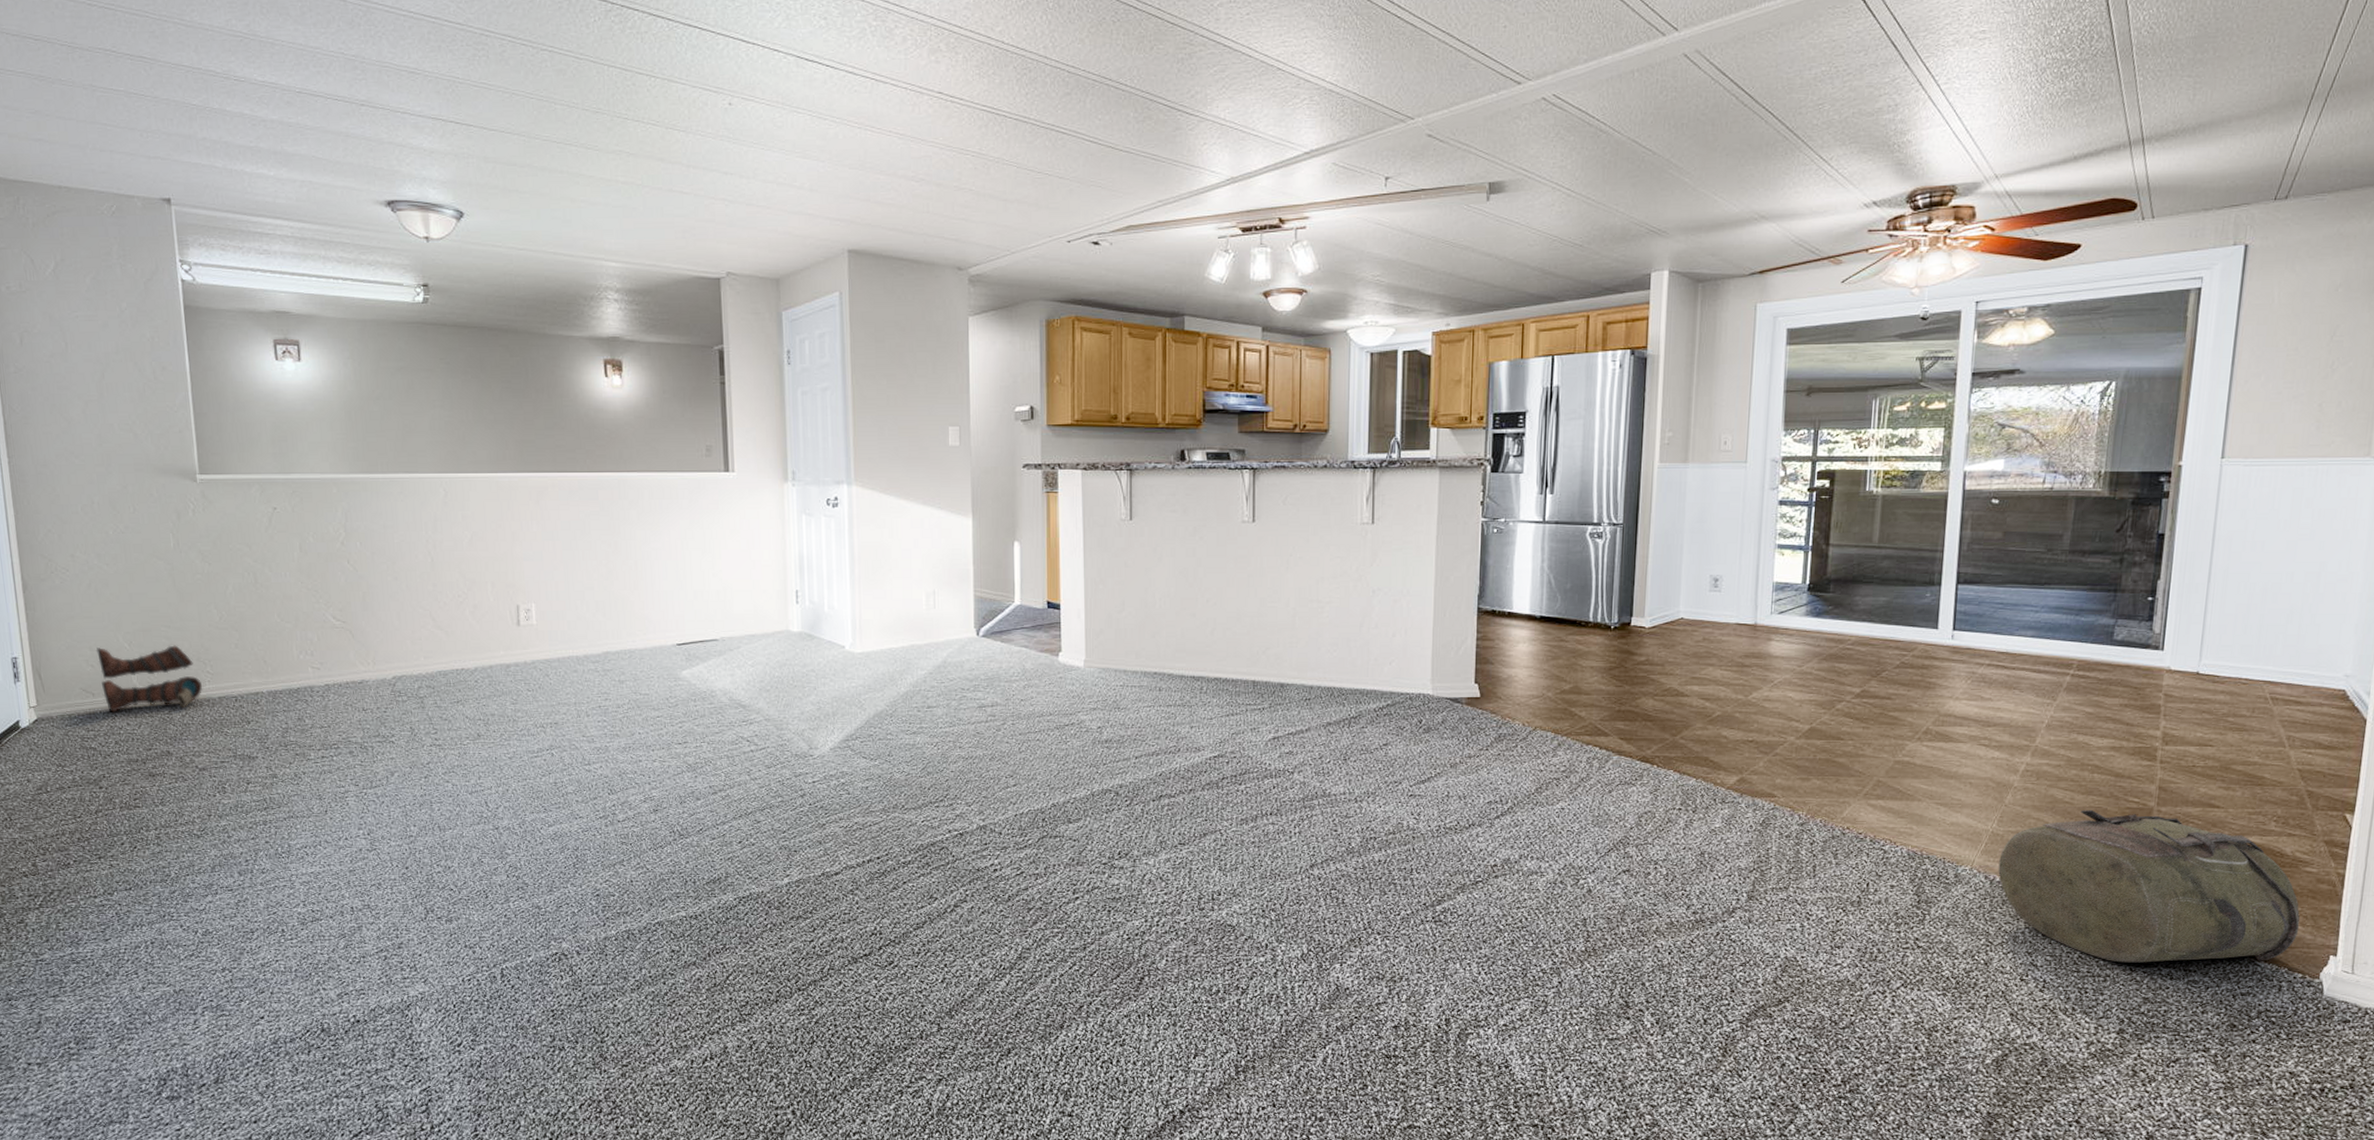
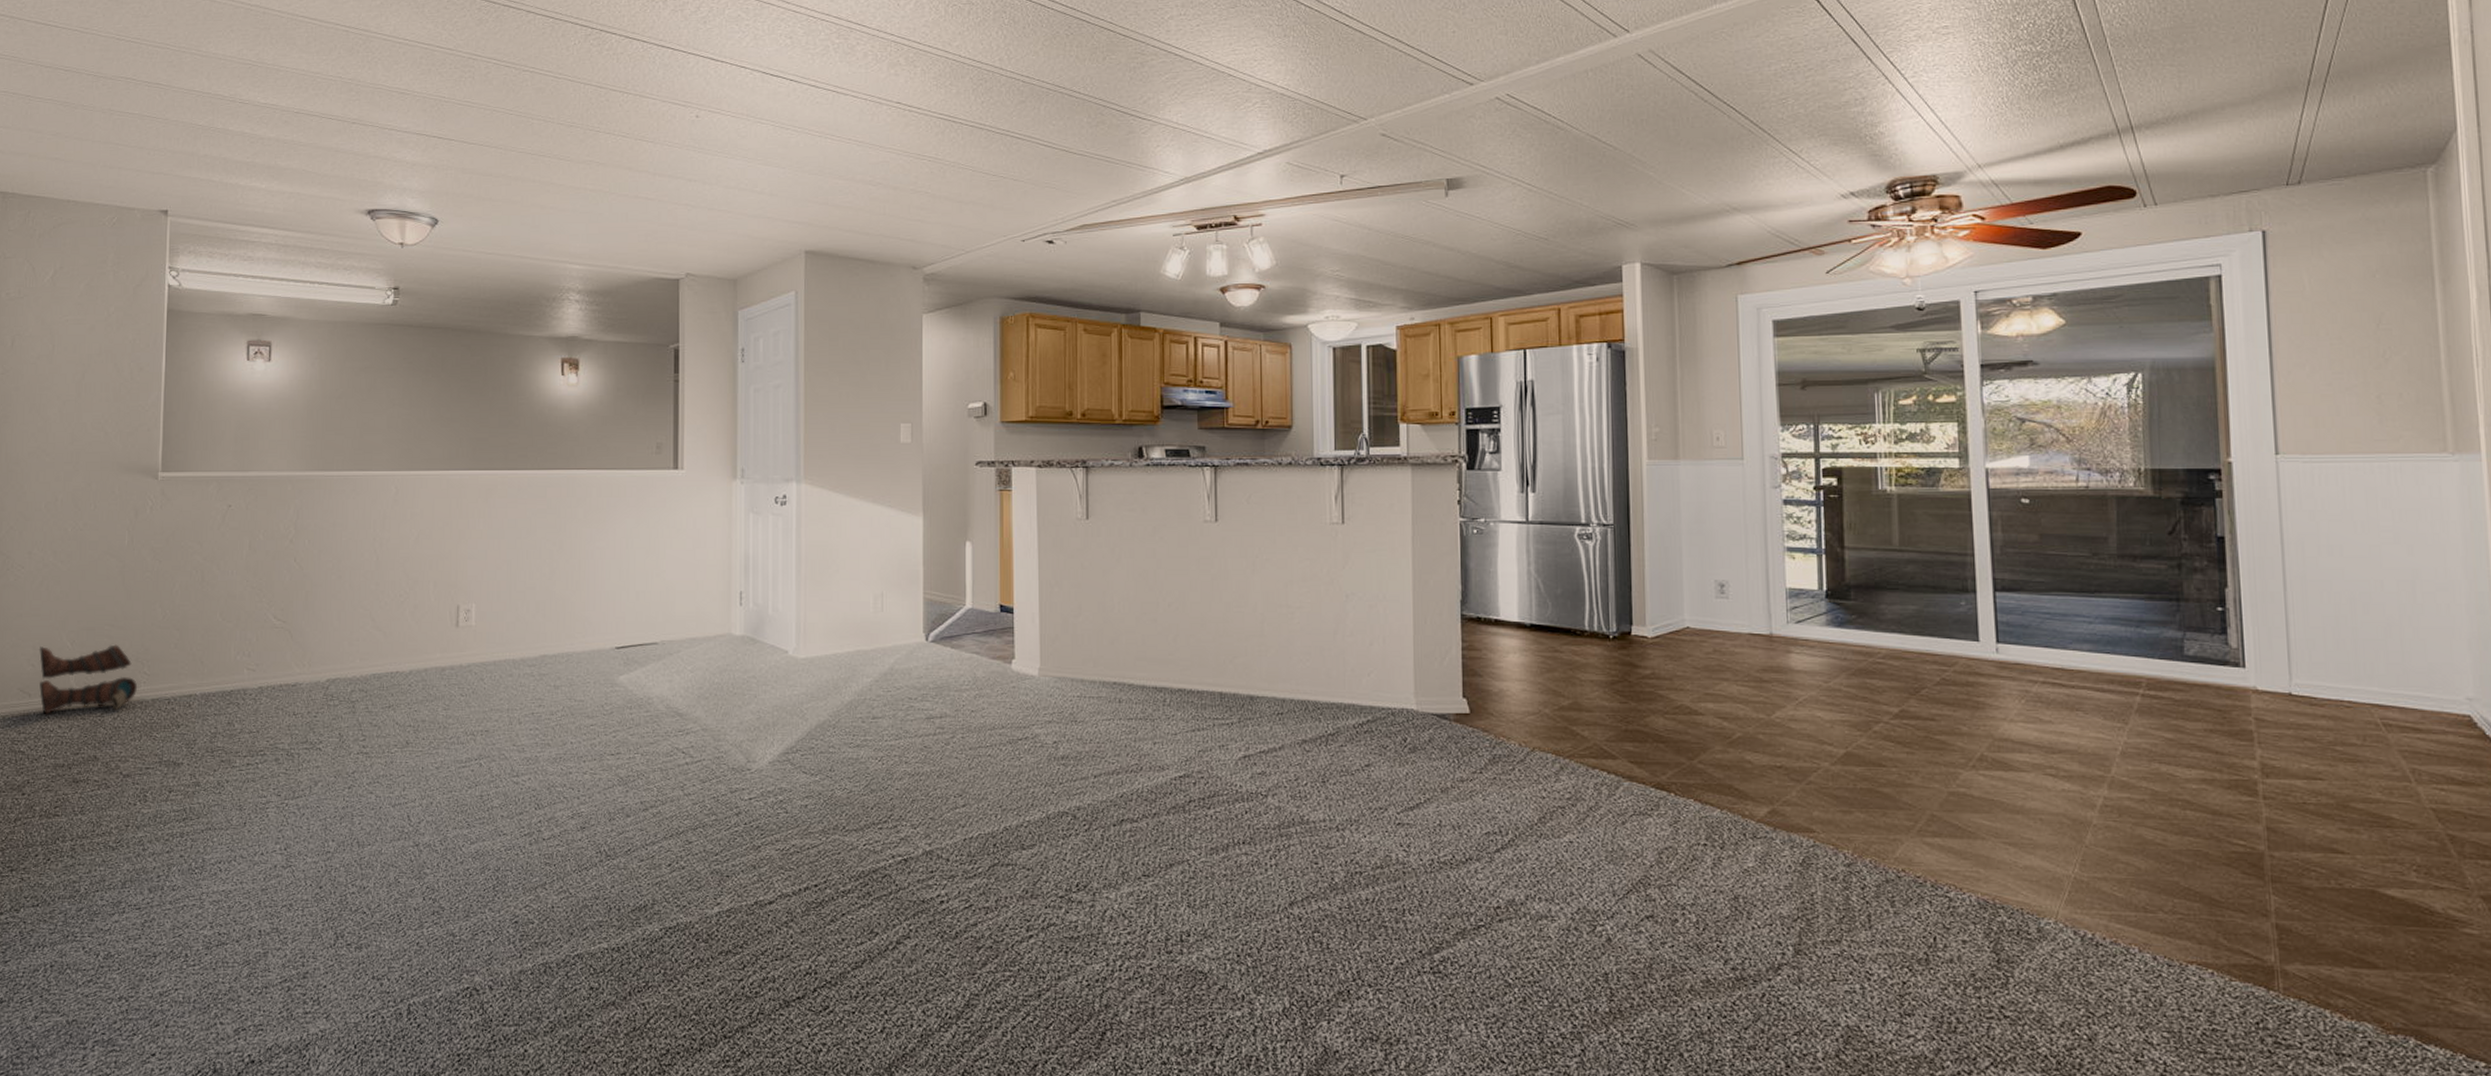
backpack: present [1998,810,2300,963] -> none [2088,854,2471,1045]

